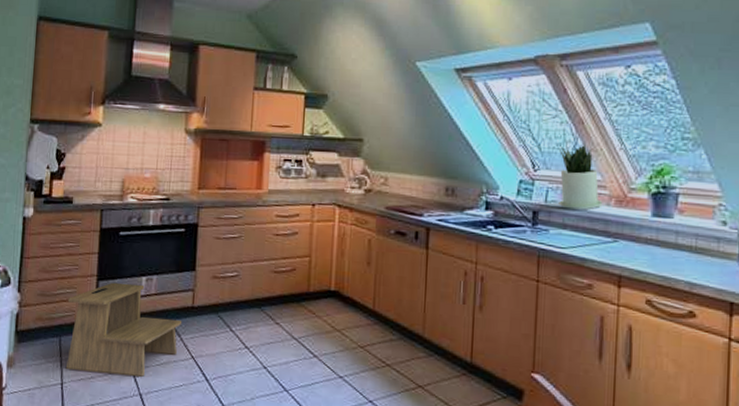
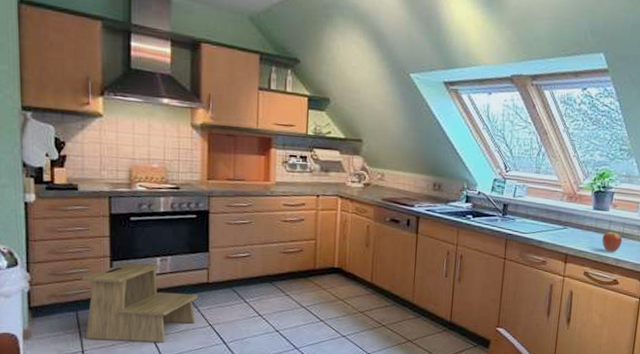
planter: present [559,143,603,210] -> none [524,151,558,204]
fruit: none [667,243,696,274] -> present [602,230,623,253]

